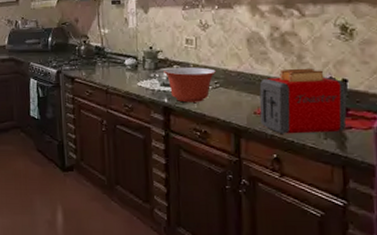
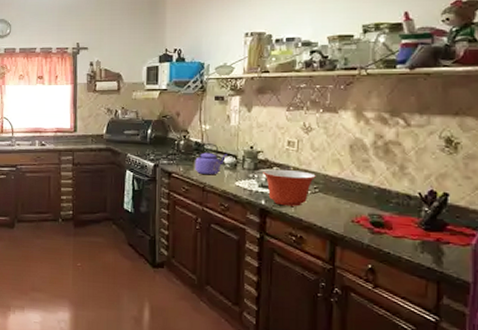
kettle: none [96,47,128,78] -> present [195,143,227,175]
toaster: present [259,68,347,134] -> none [357,178,446,247]

